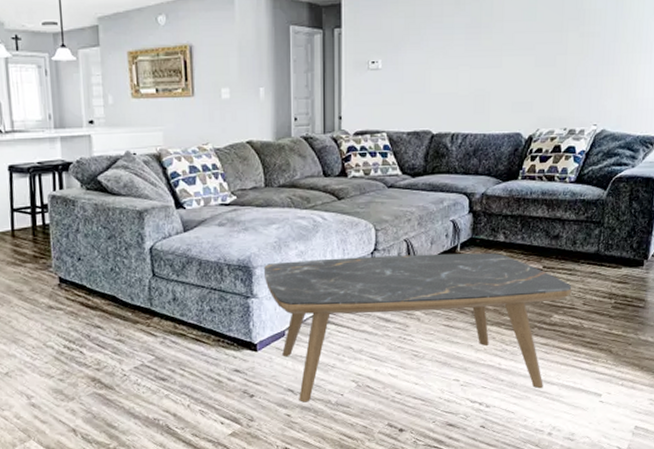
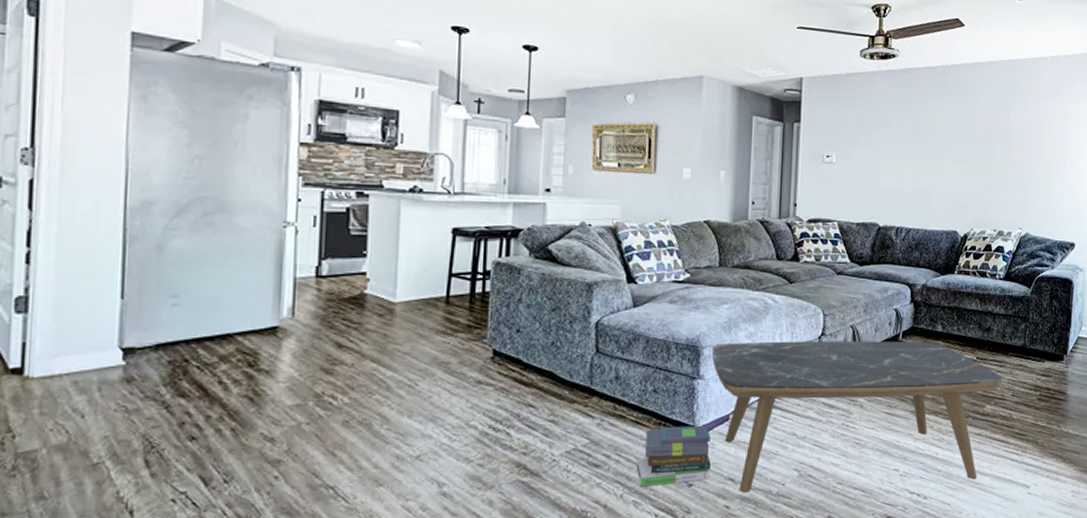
books: none [199,341,270,398] -> present [636,425,711,487]

